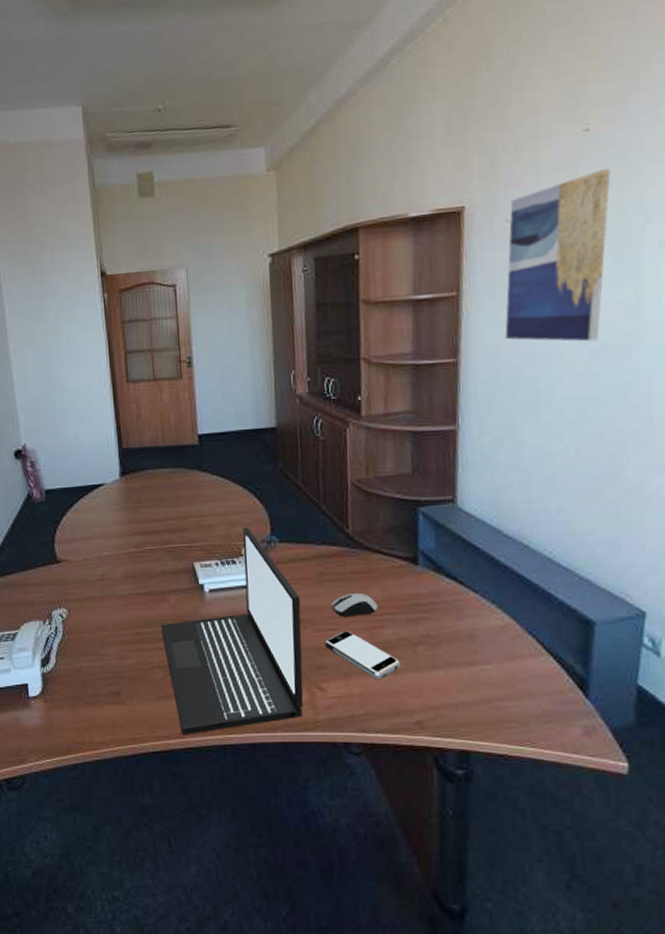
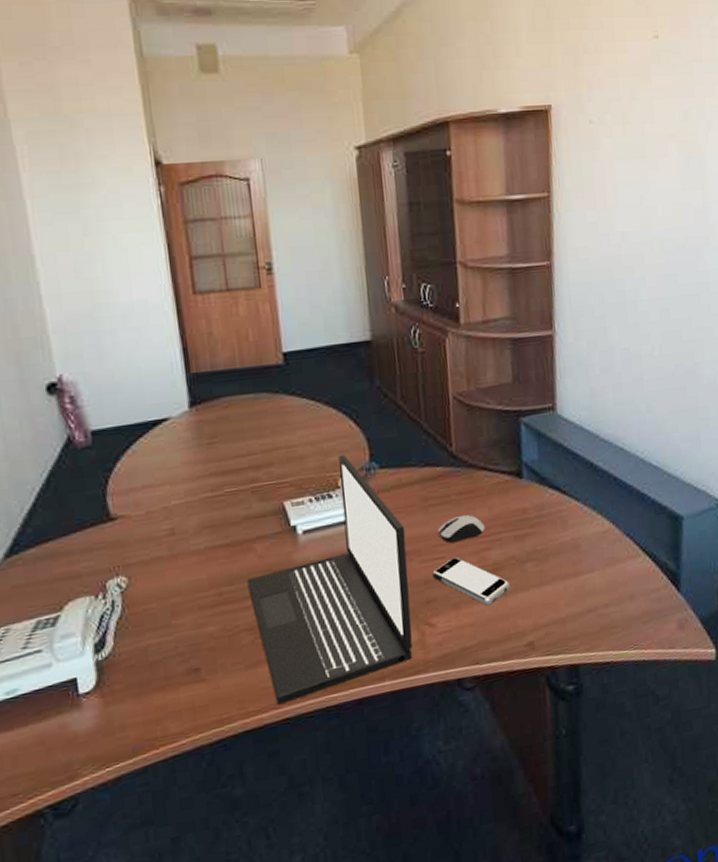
wall art: present [505,168,611,342] -> none [593,75,678,244]

